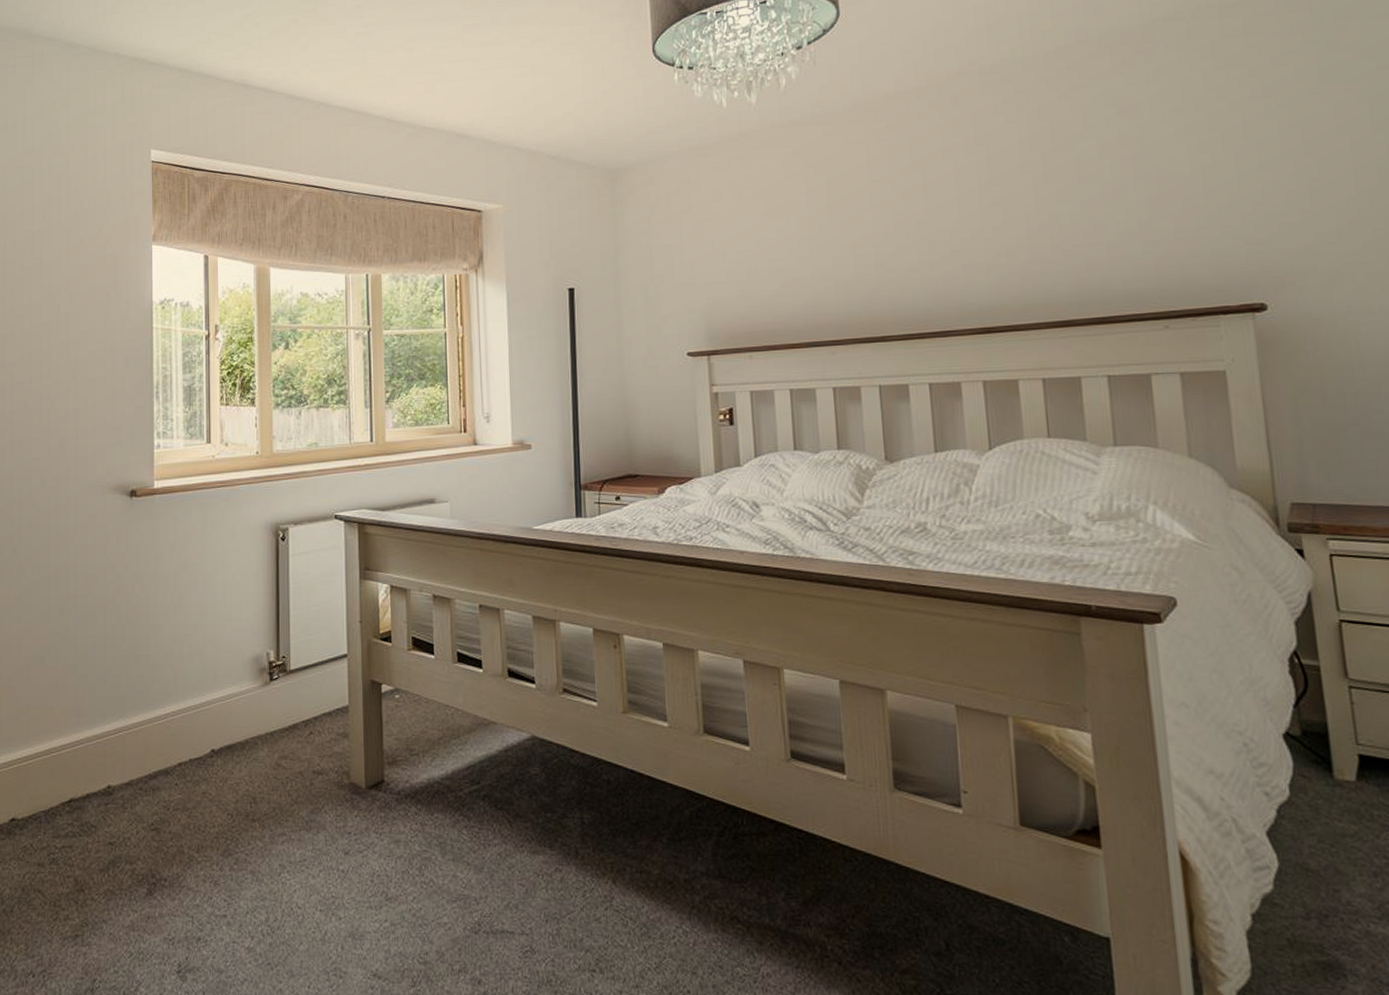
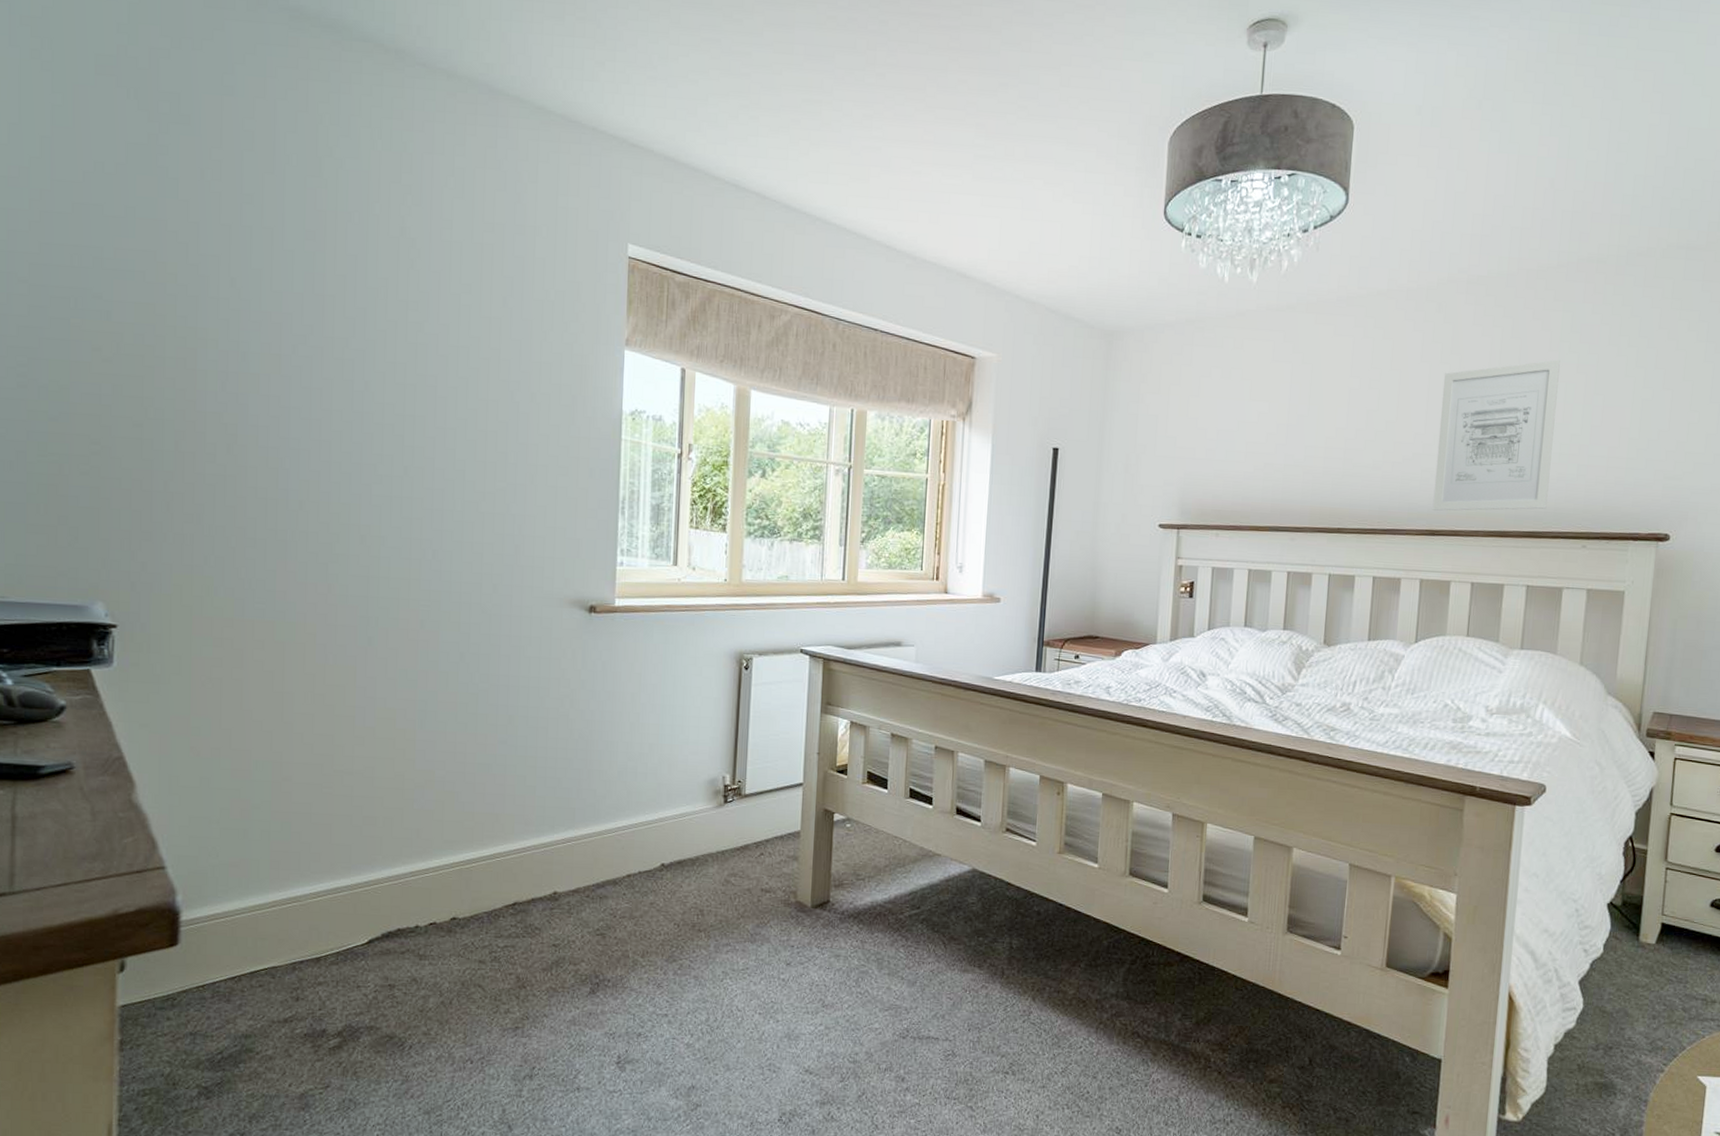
wall art: none [971,136,1114,307] -> present [1432,359,1560,511]

